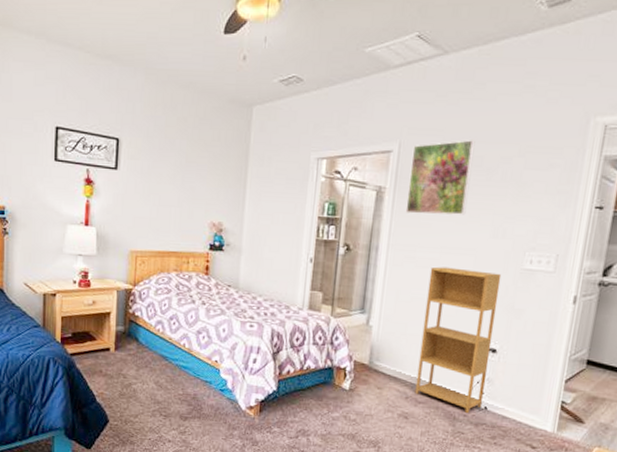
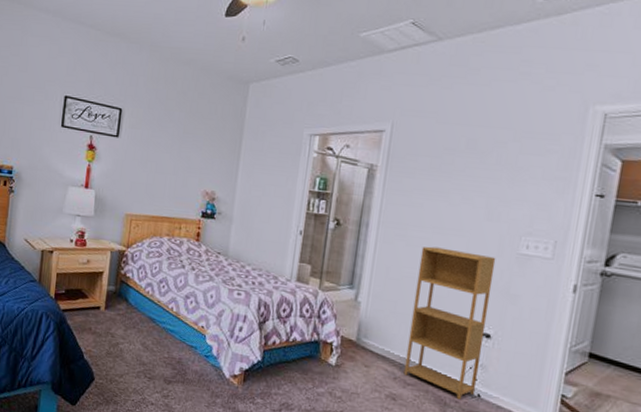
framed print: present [405,140,475,215] -> none [397,123,469,196]

